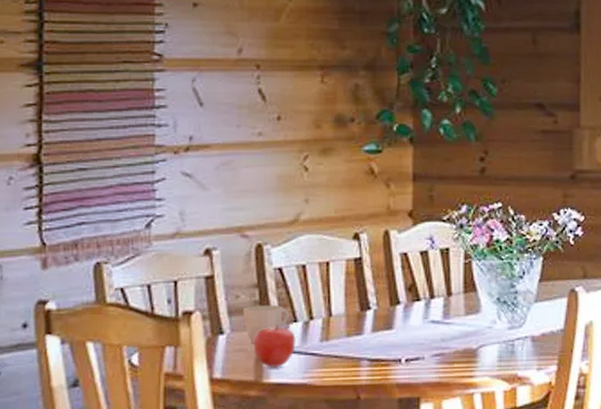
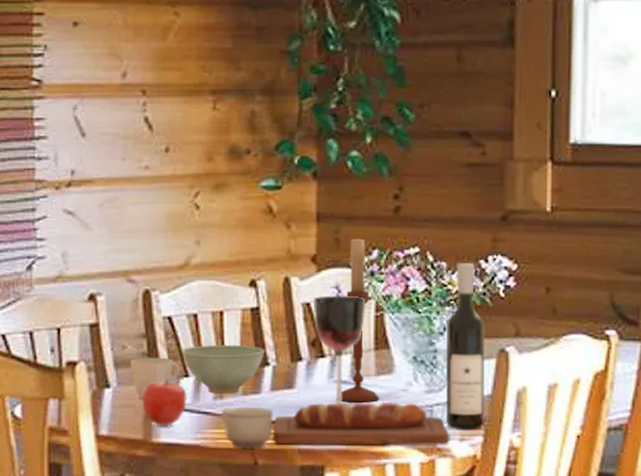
bowl: none [291,292,367,337] -> present [182,345,266,394]
cup: none [326,347,374,386] -> present [220,406,273,449]
bread loaf: none [373,338,529,379] -> present [272,402,450,446]
wineglass: none [410,245,456,342] -> present [314,295,366,405]
candlestick: none [435,194,468,340] -> present [341,237,380,403]
bottle: none [525,216,559,360] -> present [445,263,486,429]

